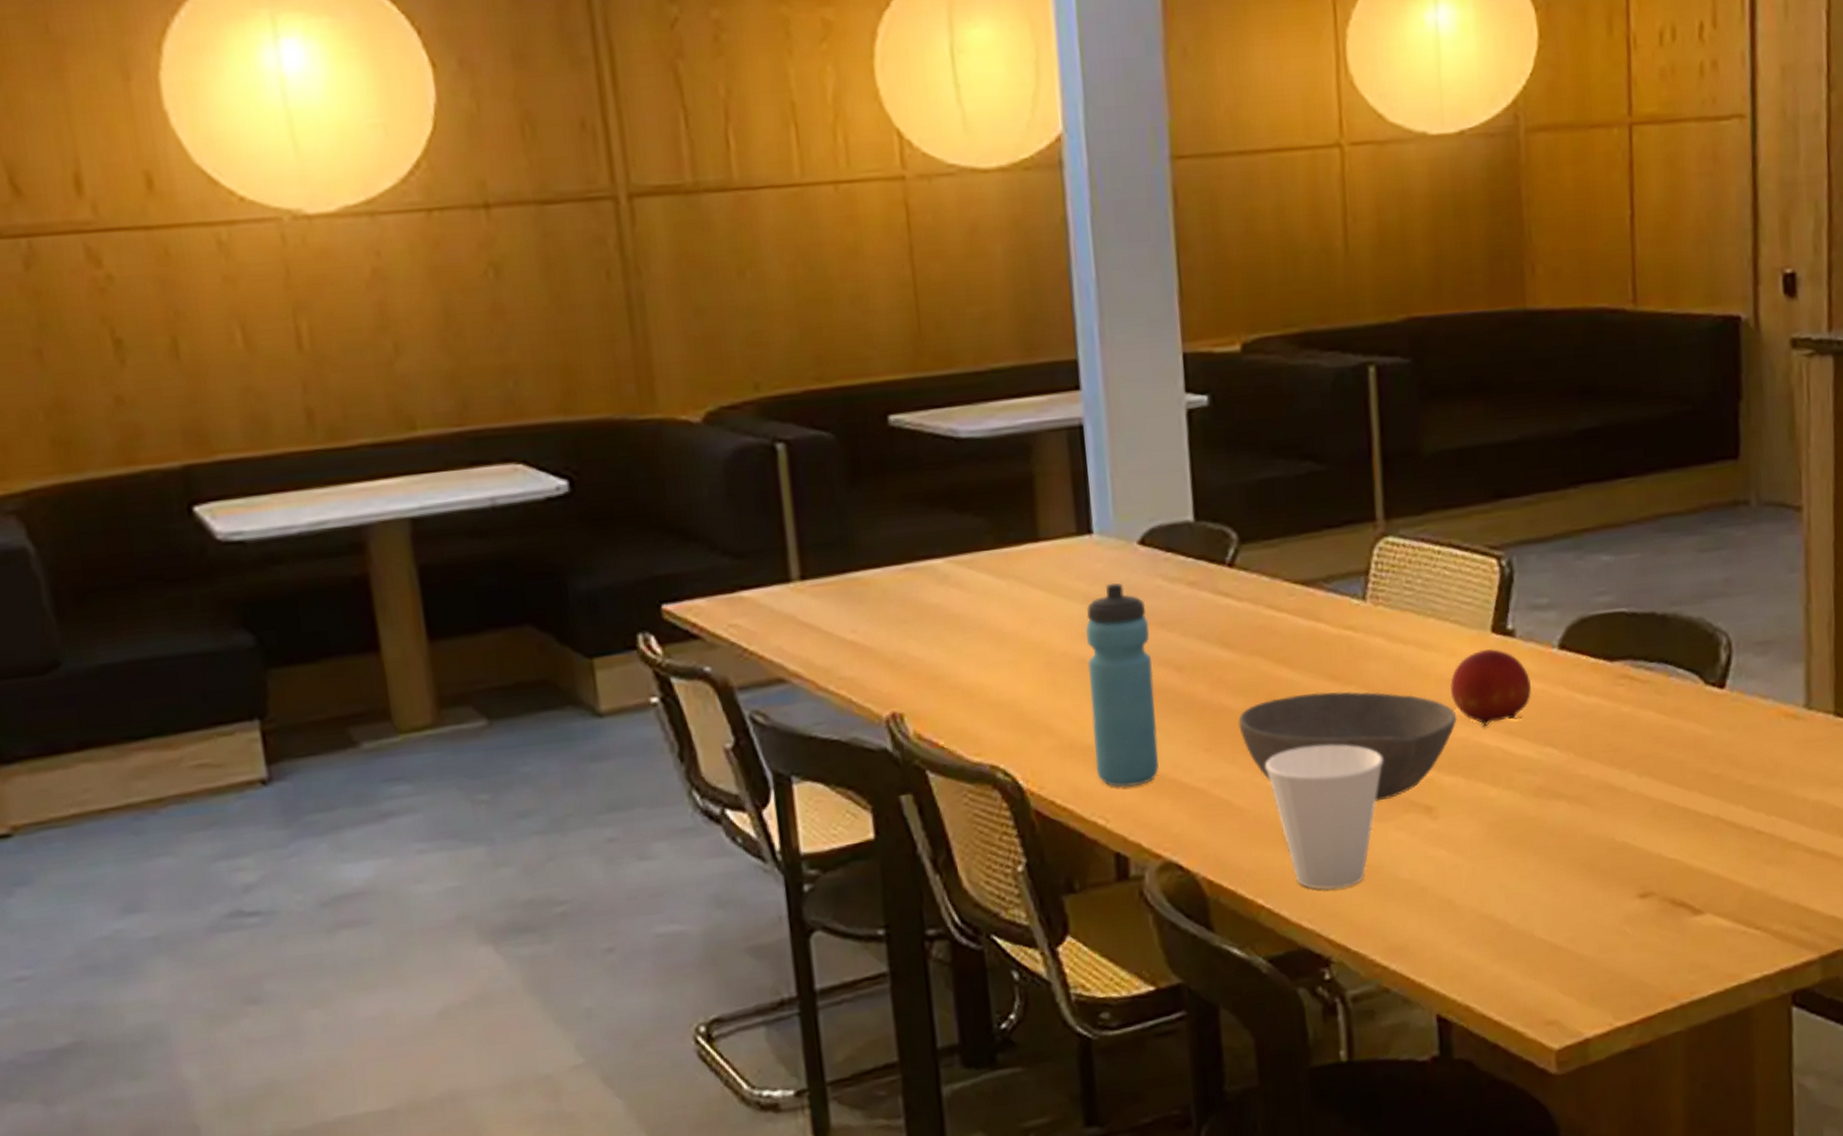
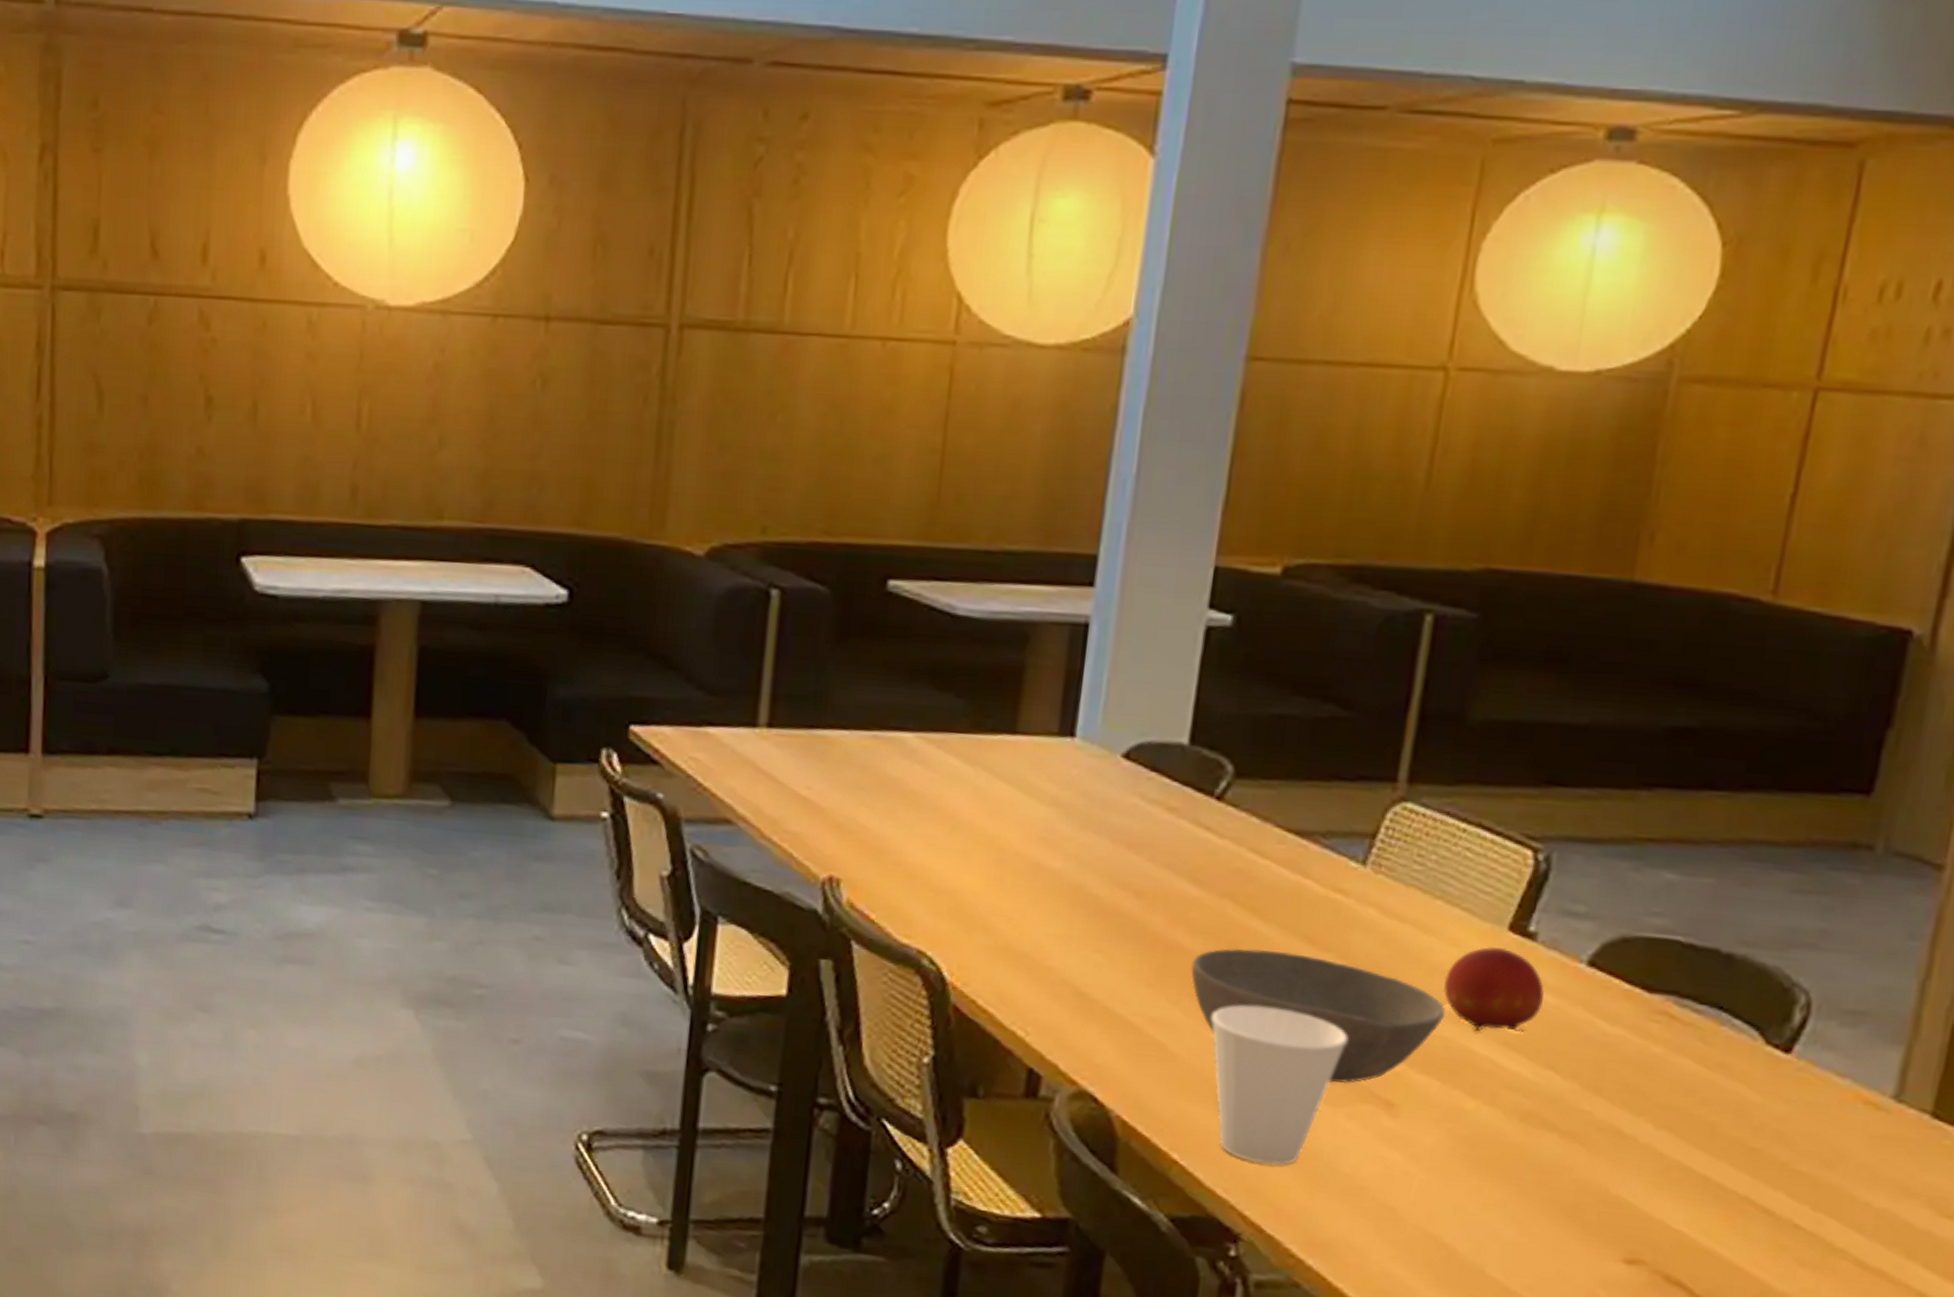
water bottle: present [1085,582,1159,788] -> none [1026,791,1117,1005]

